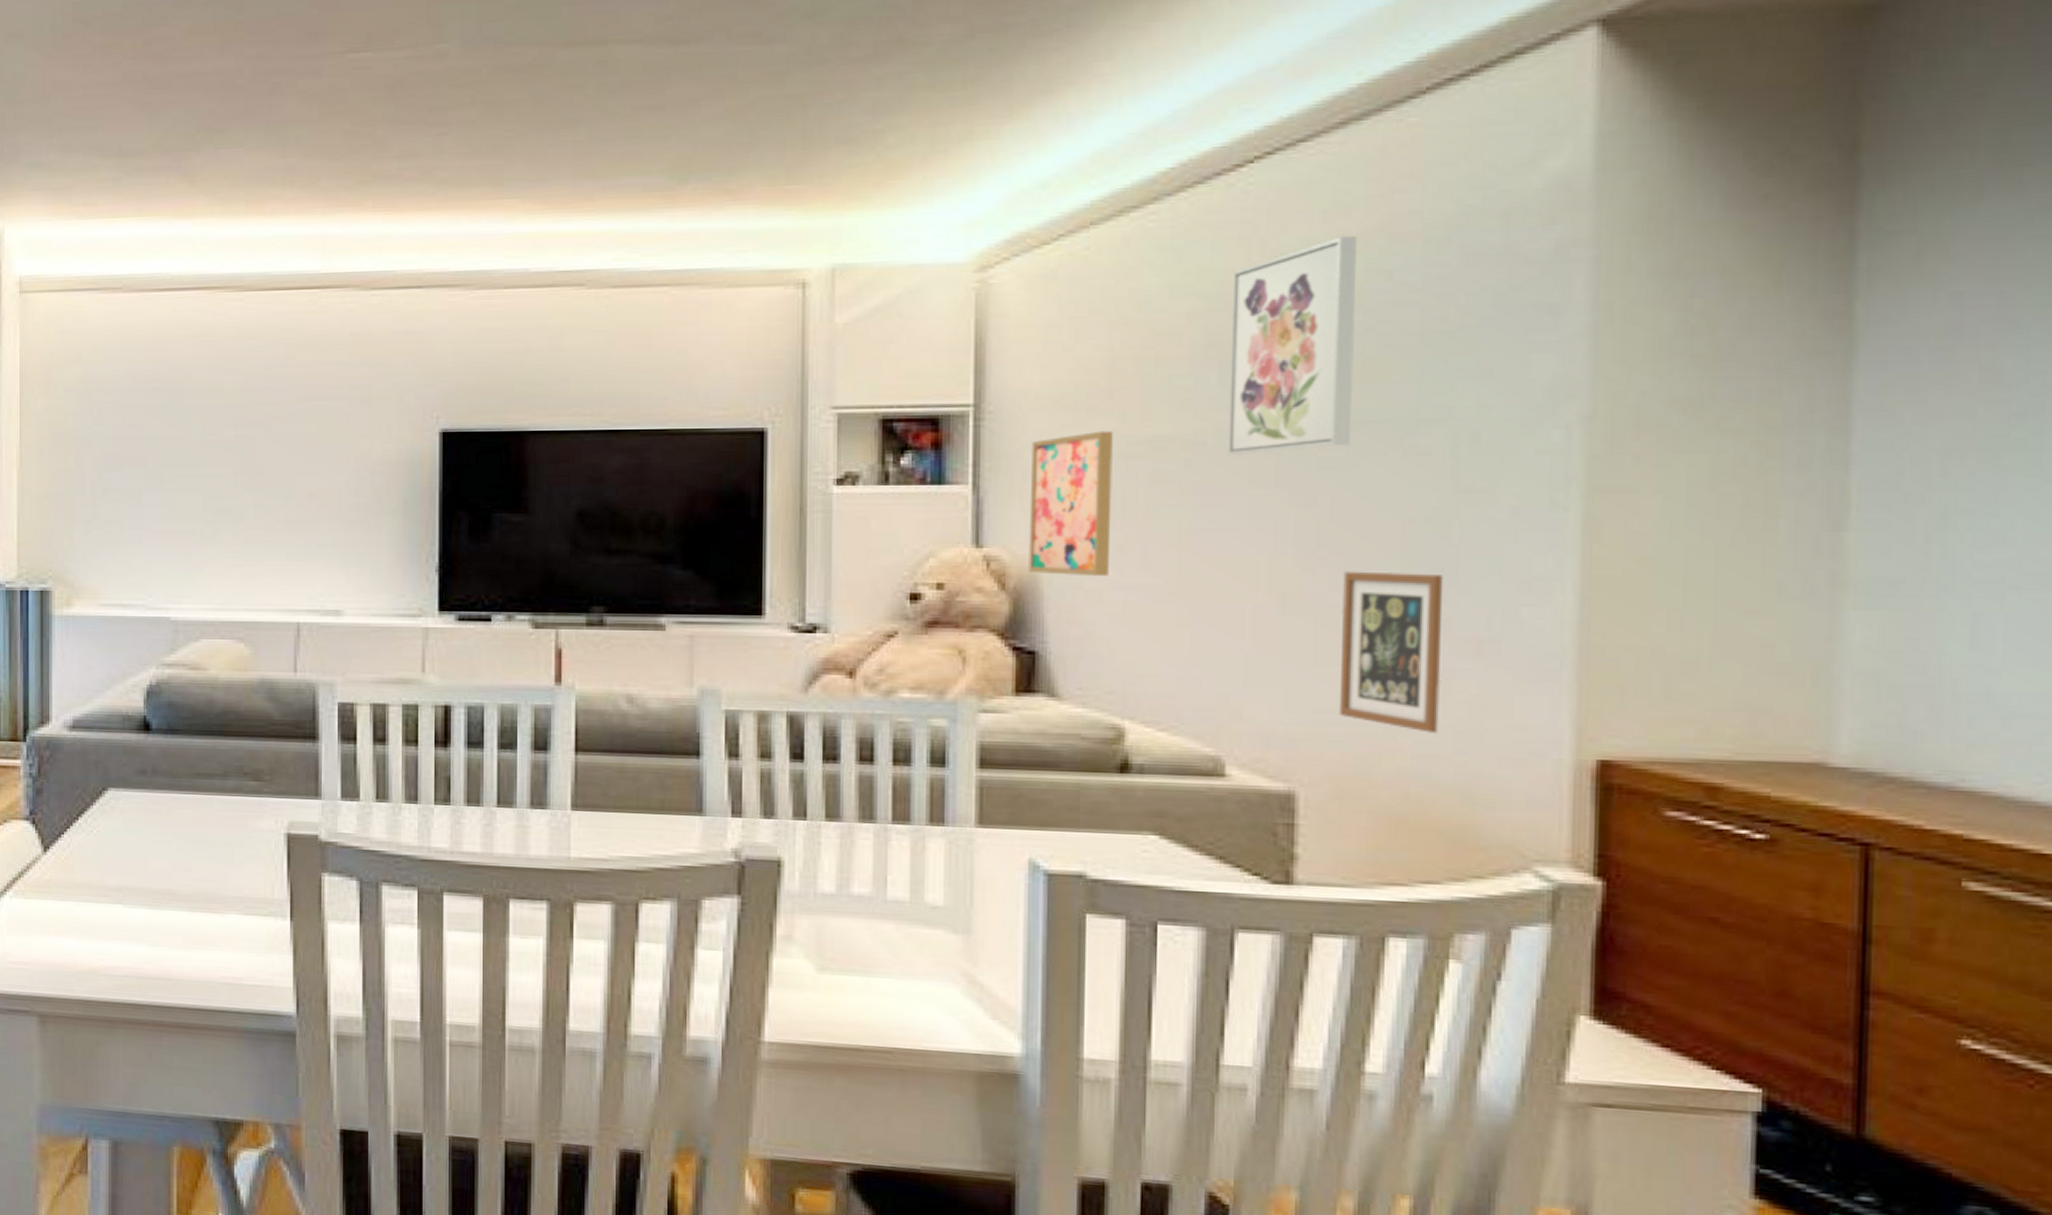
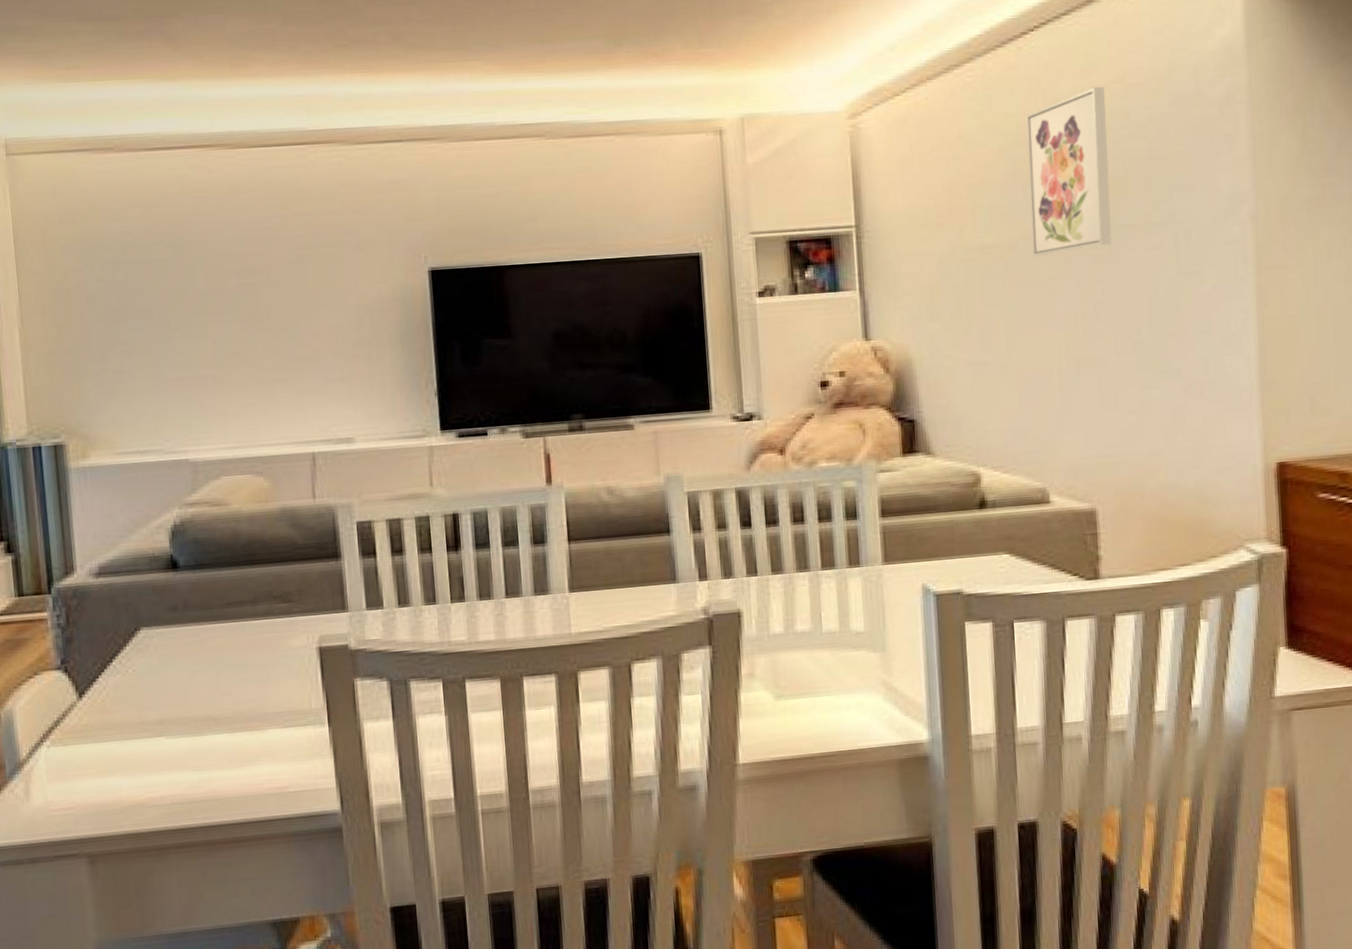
wall art: present [1028,430,1113,577] -> none [899,241,961,358]
picture frame: present [1339,571,1444,733] -> none [1114,337,1182,455]

